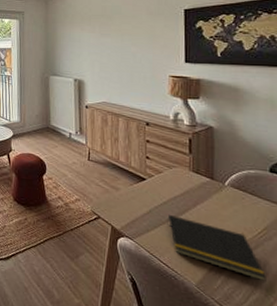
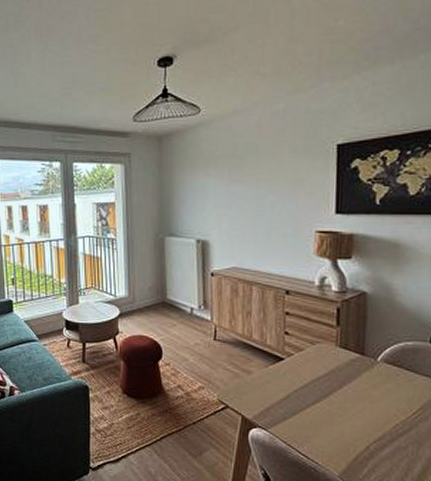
notepad: present [167,214,266,282] -> none [308,398,419,468]

